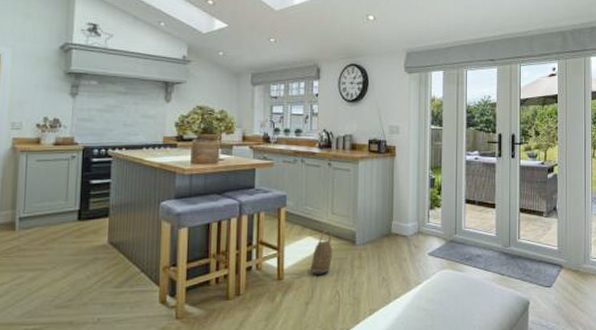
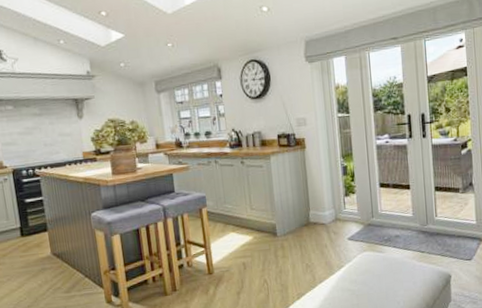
basket: present [310,229,333,274] -> none [237,224,257,266]

